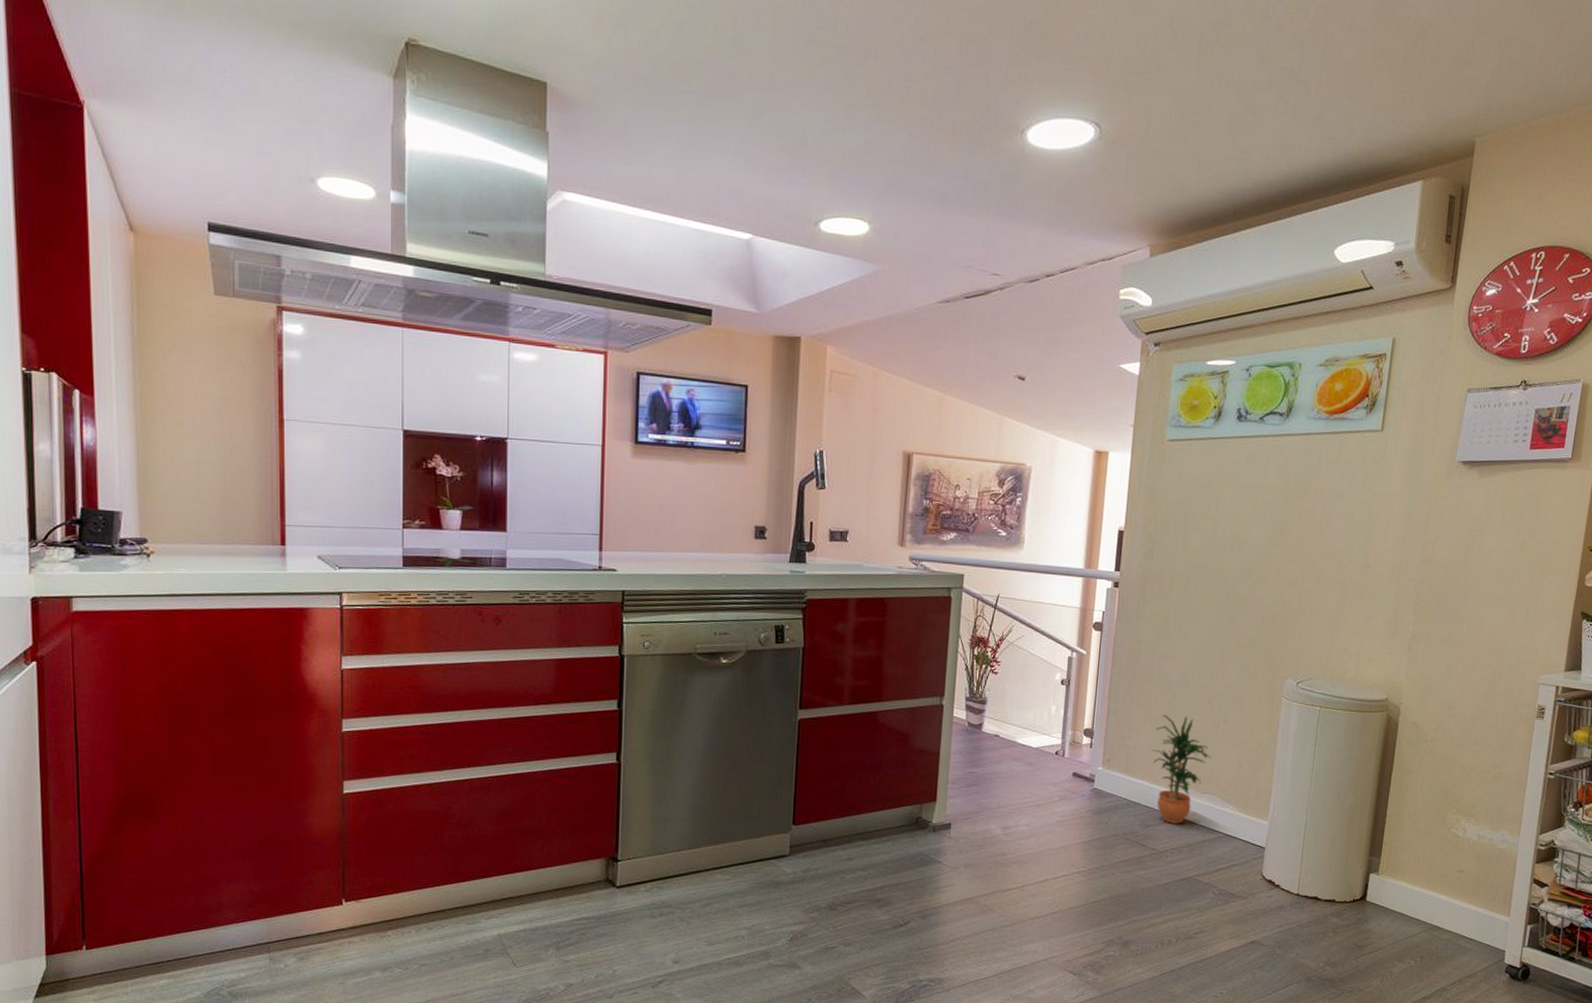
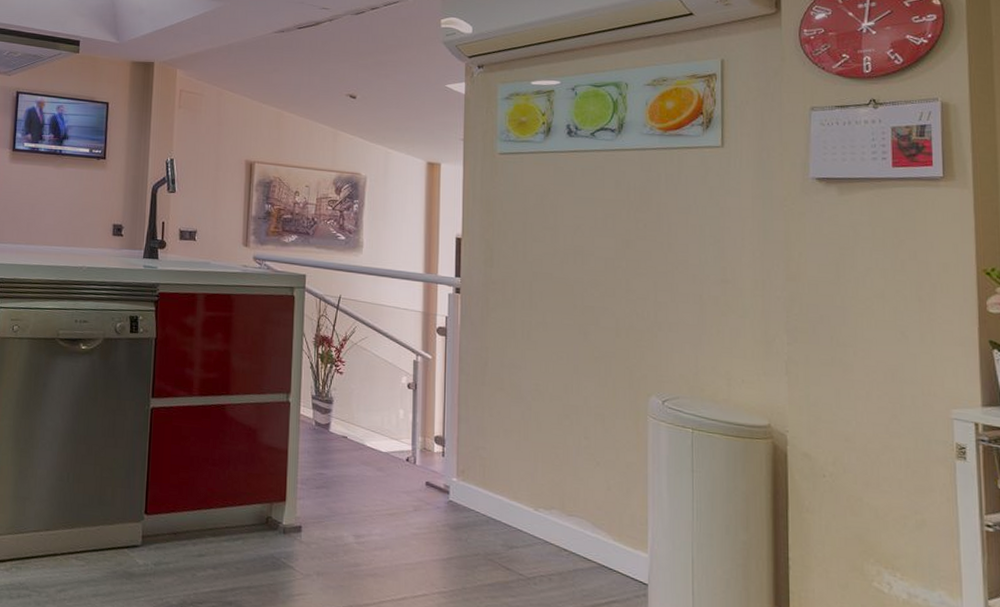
potted plant: present [1150,714,1212,824] -> none [507,426,576,548]

